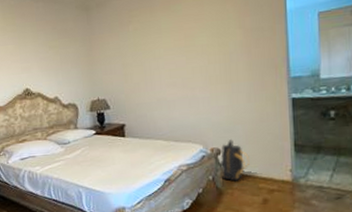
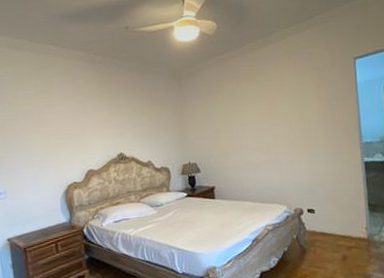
backpack: present [218,139,250,182] -> none [301,200,330,240]

